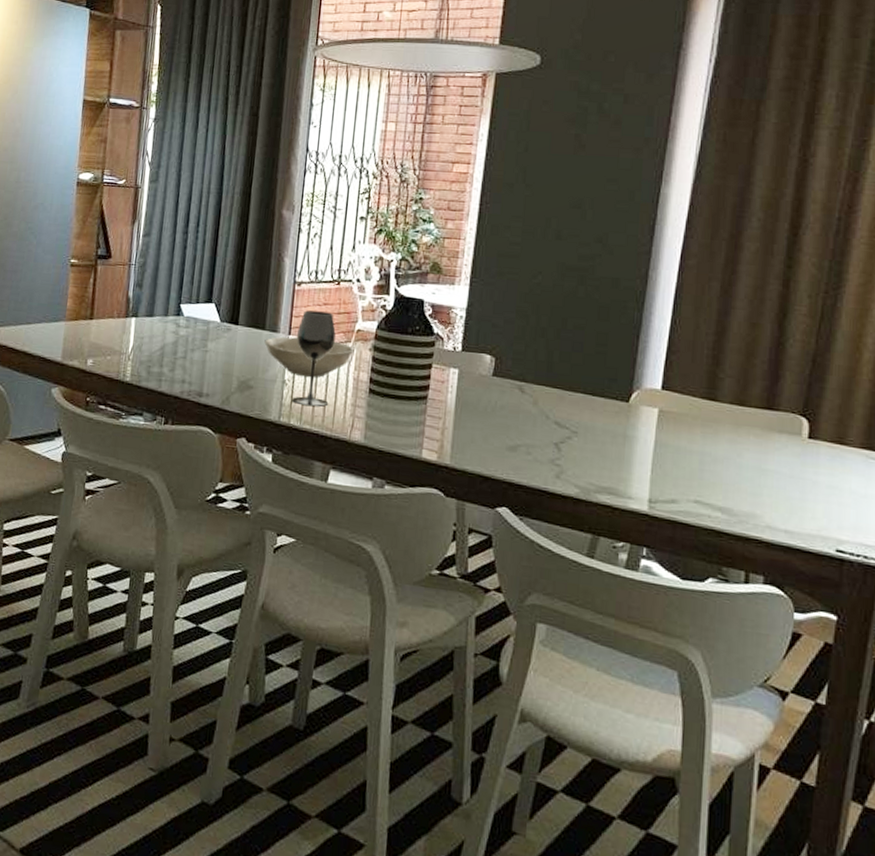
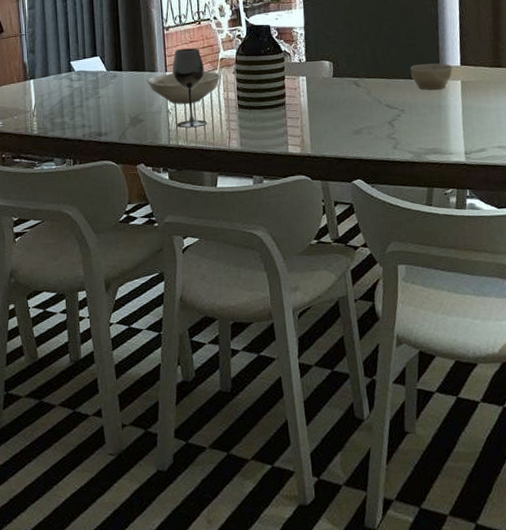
bowl: none [593,378,650,415] -> present [410,63,453,90]

